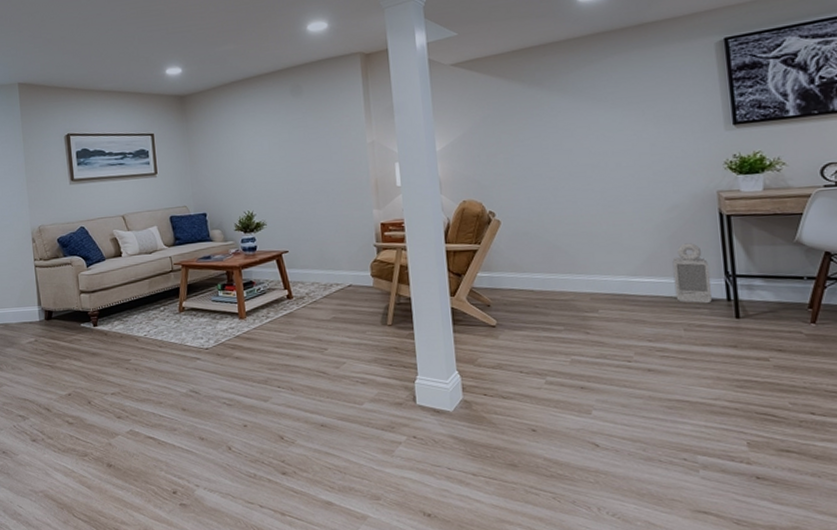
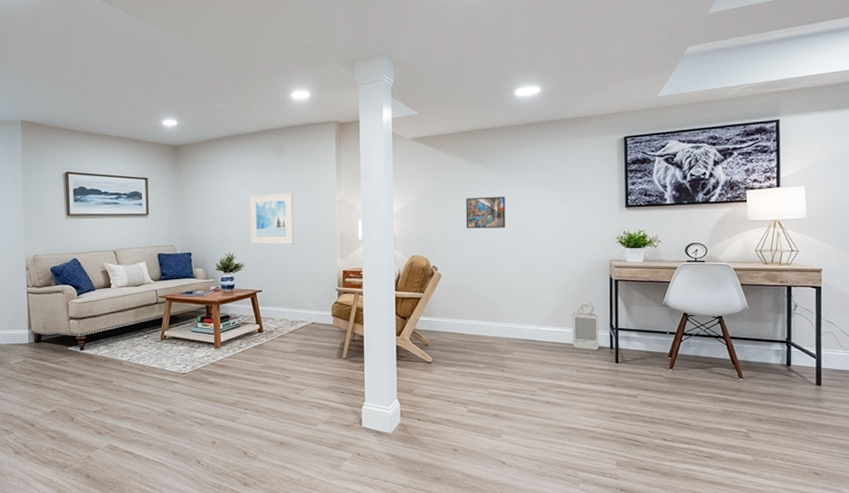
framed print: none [267,137,321,199] -> present [249,192,294,245]
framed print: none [524,122,578,165] -> present [465,196,506,229]

